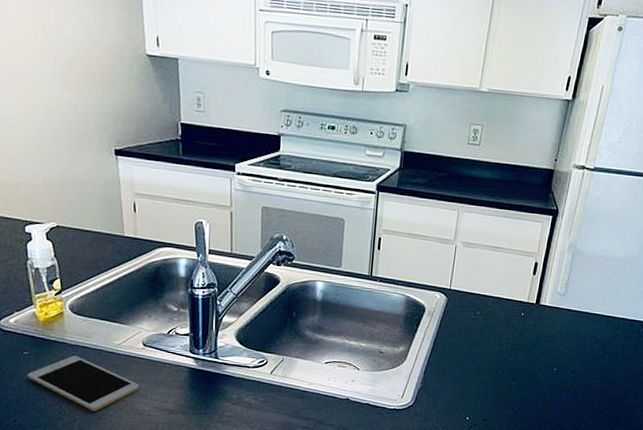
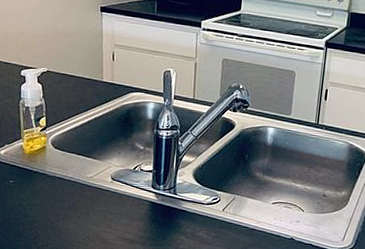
cell phone: present [27,355,140,411] -> none [10,185,106,238]

